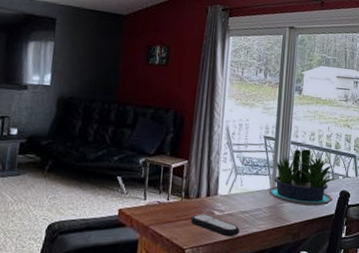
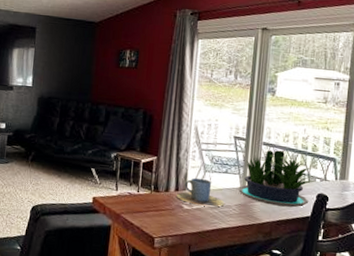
remote control: present [190,214,240,237] -> none [160,206,208,230]
cup: none [208,181,256,211] -> present [177,177,225,207]

